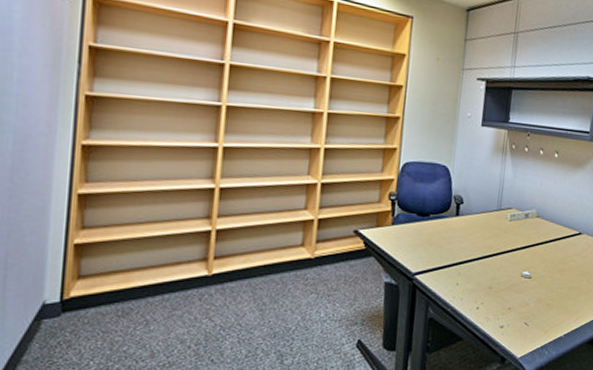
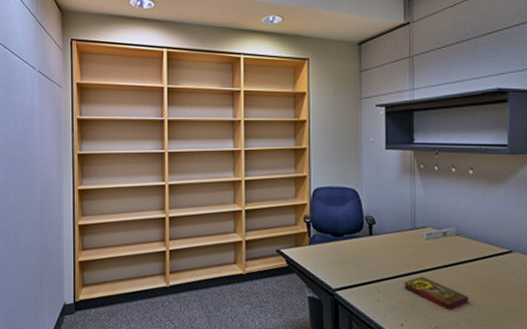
book: none [483,258,541,292] -> present [403,276,469,311]

